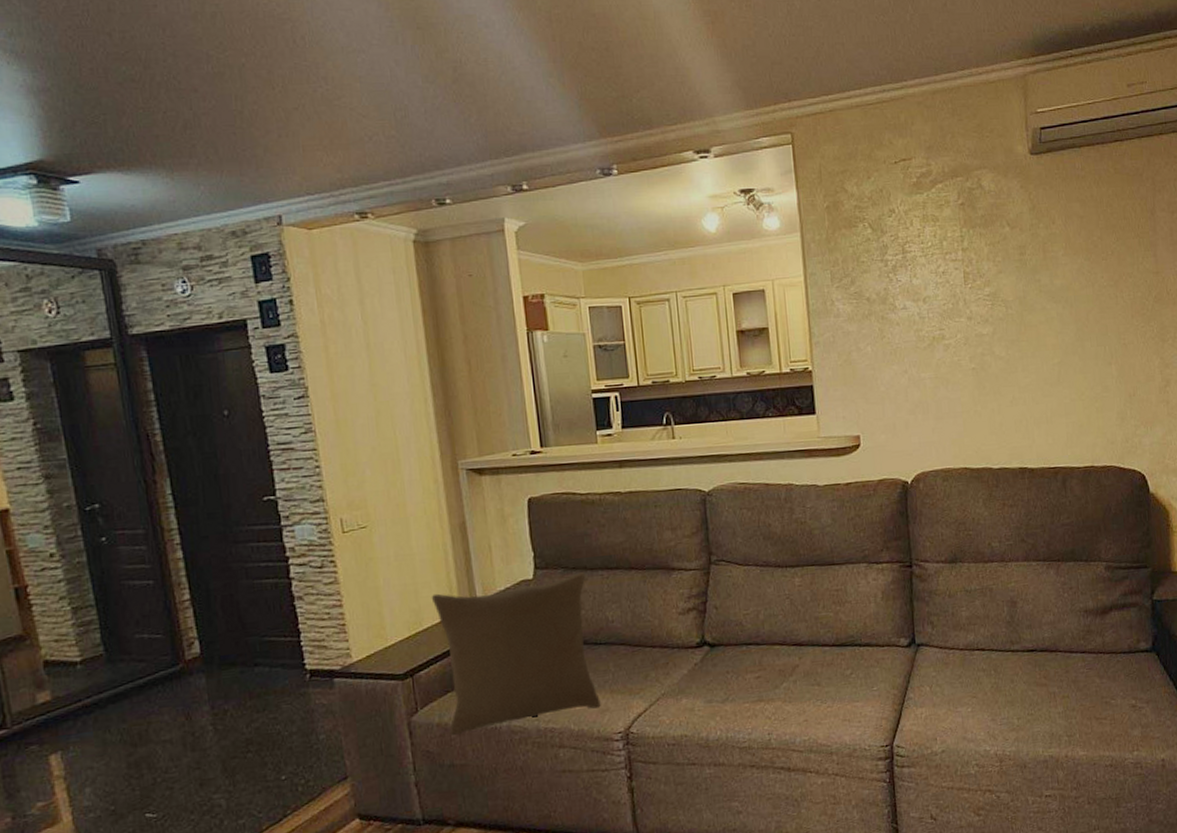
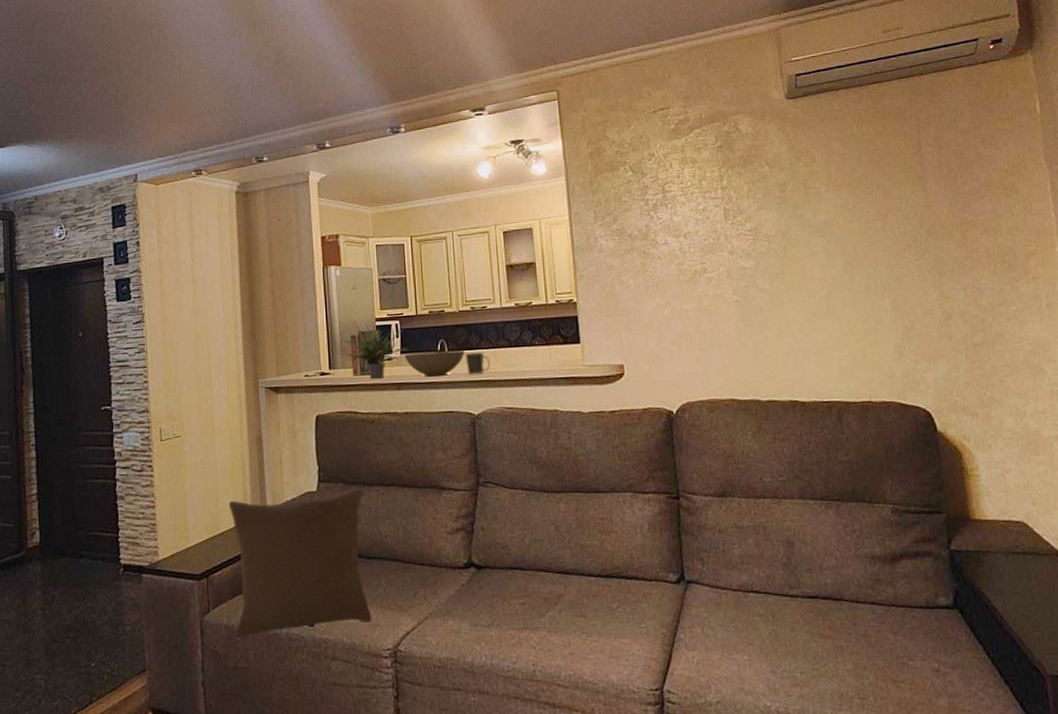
potted plant: none [555,393,630,458] -> present [343,321,408,380]
books: none [564,402,597,454] -> present [351,329,379,376]
bowl: none [626,423,693,454] -> present [404,349,465,378]
mug: none [693,425,721,450] -> present [465,352,491,375]

